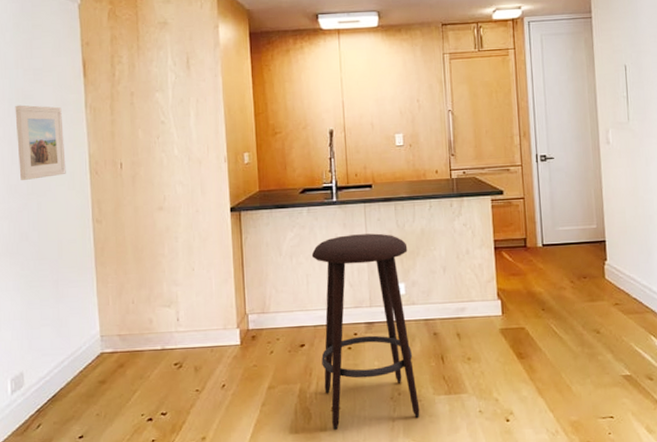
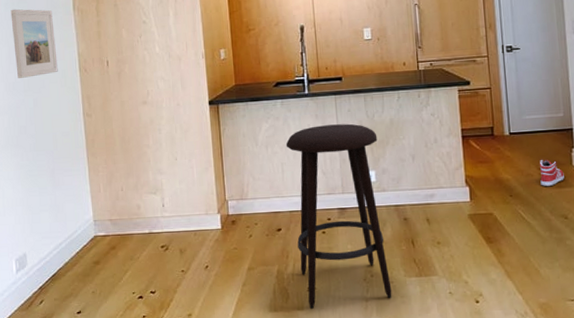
sneaker: none [572,272,597,301] -> present [540,160,564,187]

